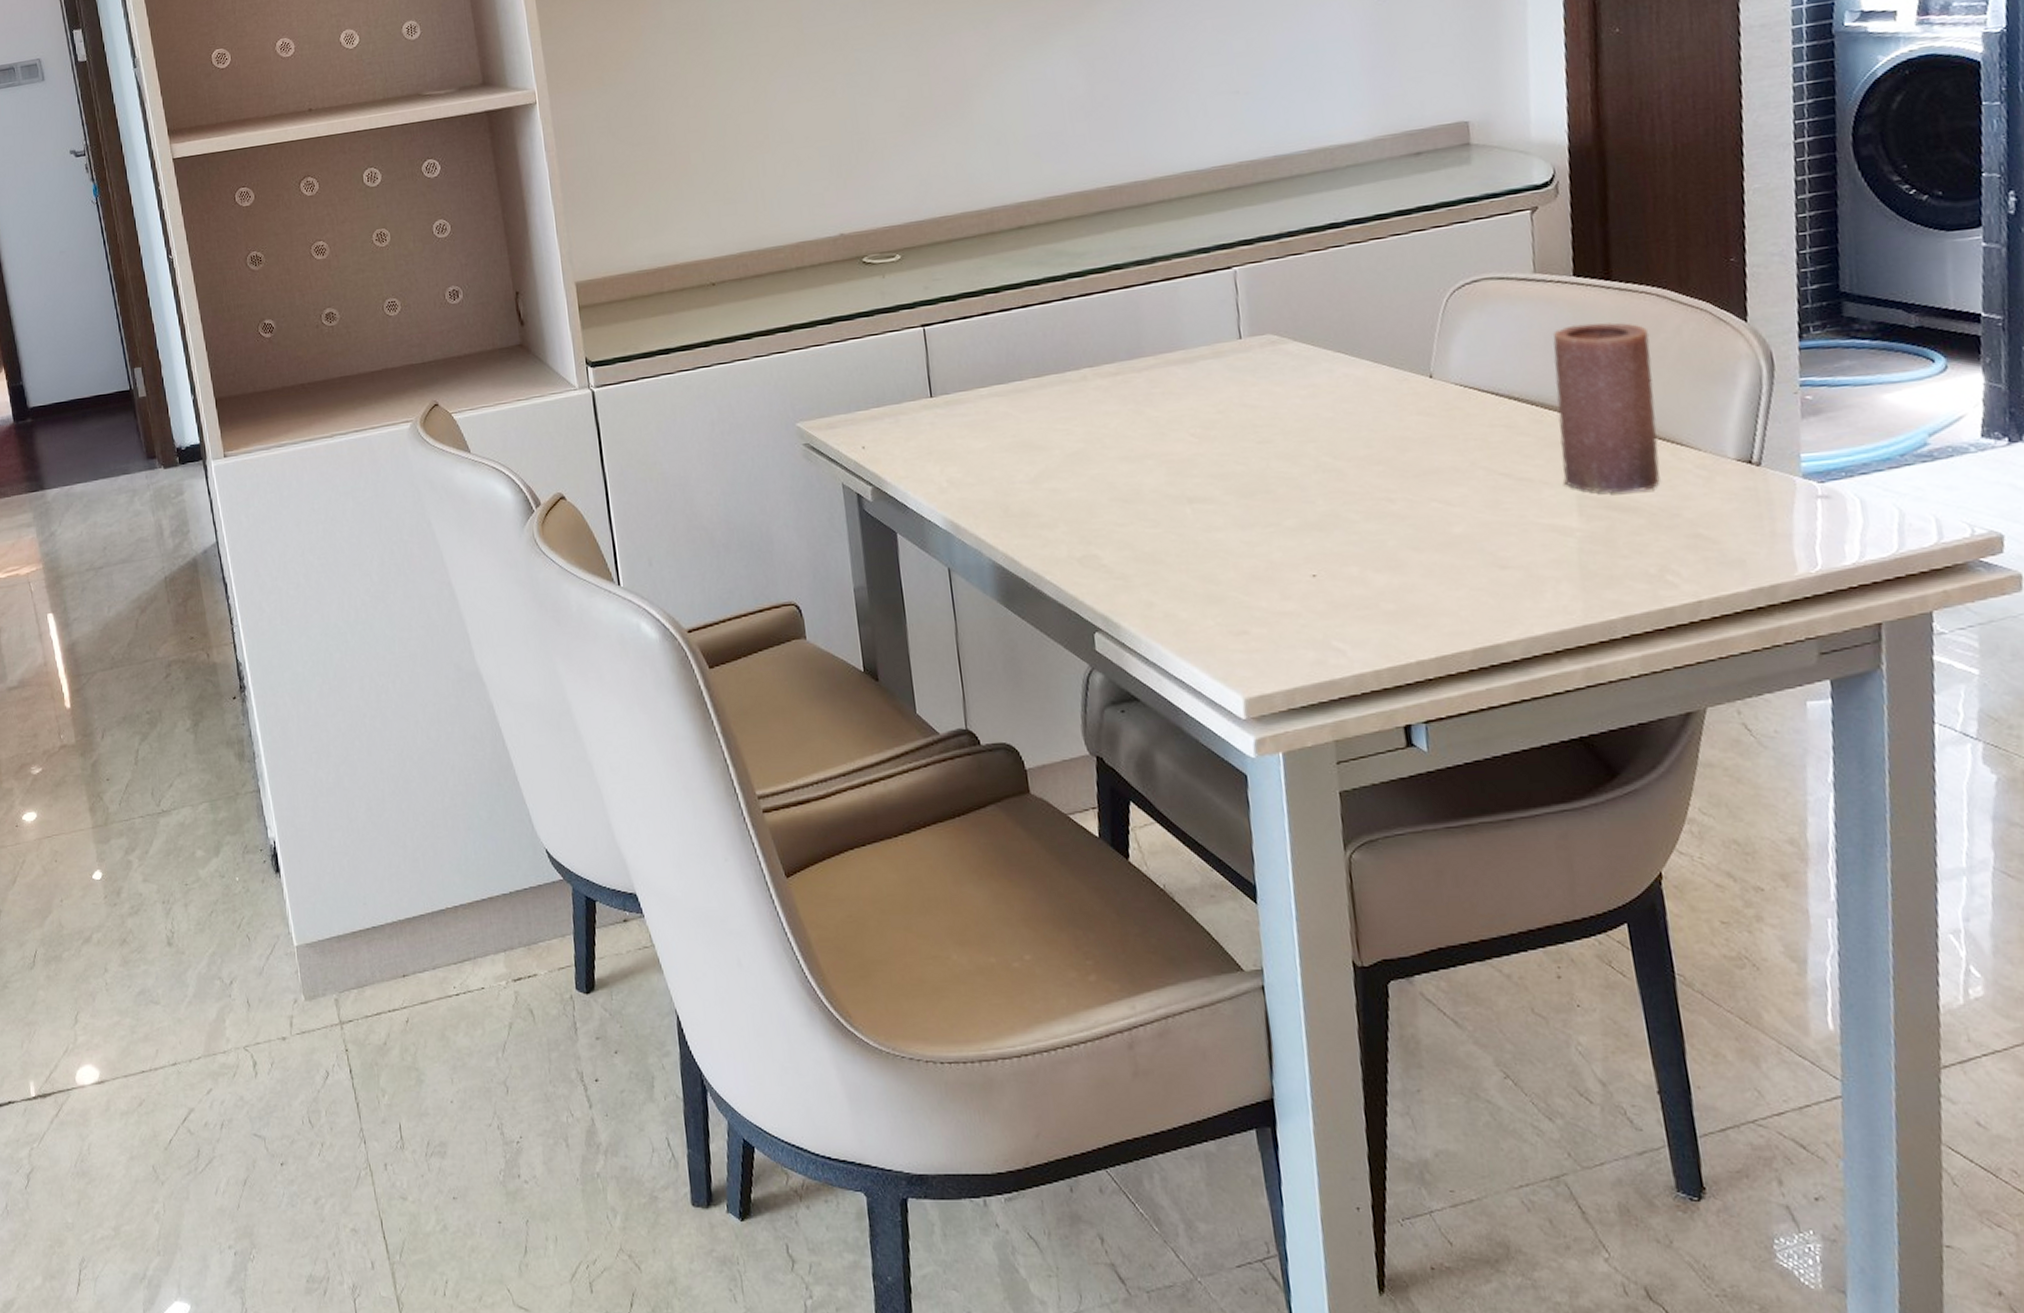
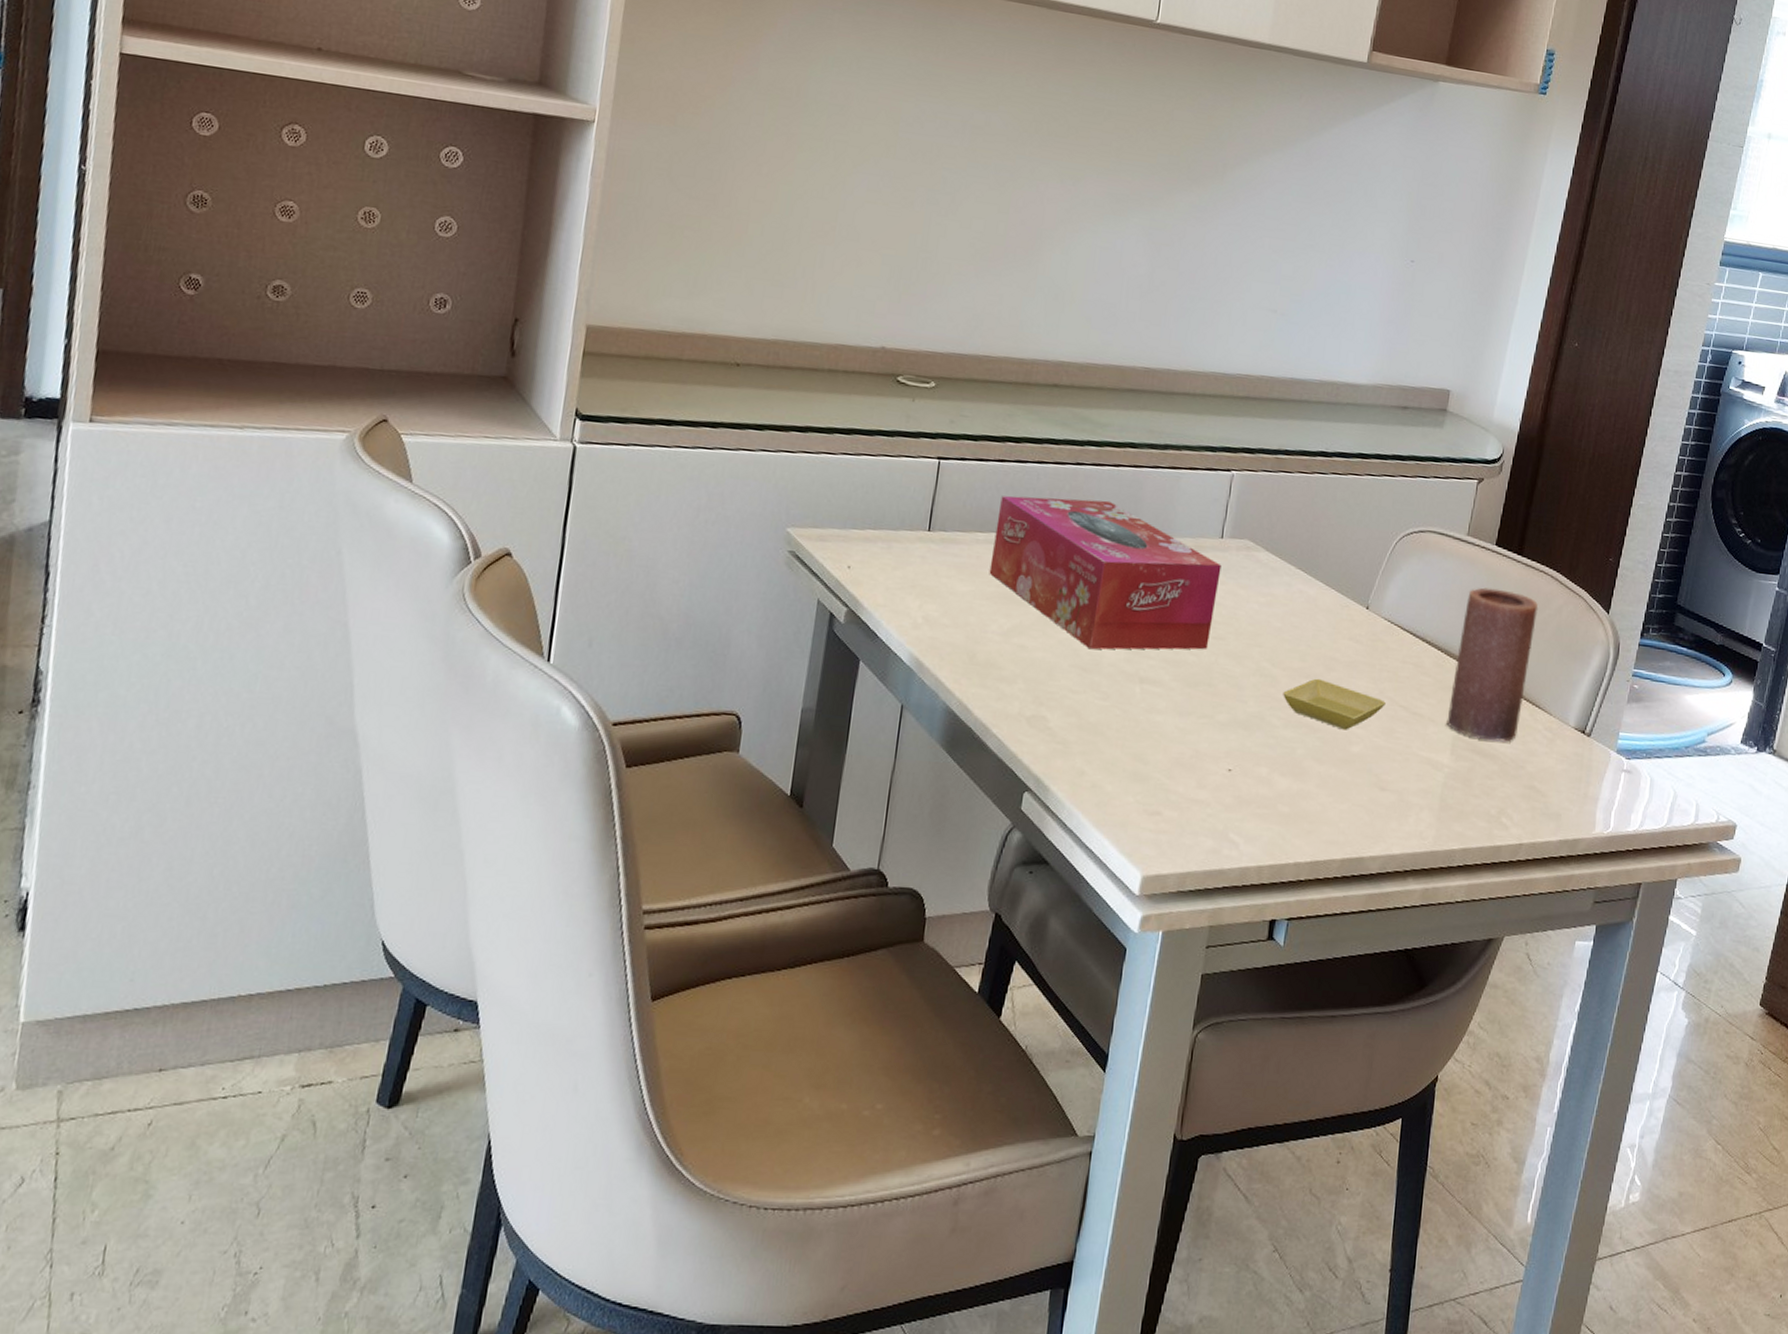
tissue box: none [994,328,1255,480] -> present [989,496,1222,650]
saucer: none [1354,462,1482,512] -> present [1283,678,1386,730]

